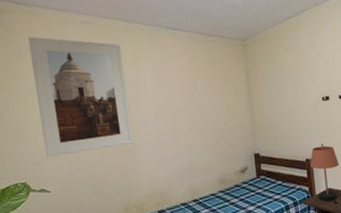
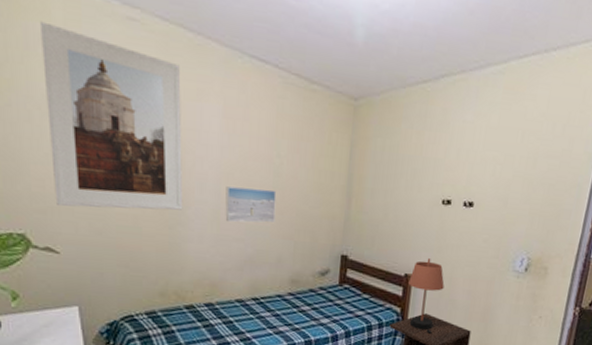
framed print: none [162,115,201,146] -> present [225,186,277,223]

